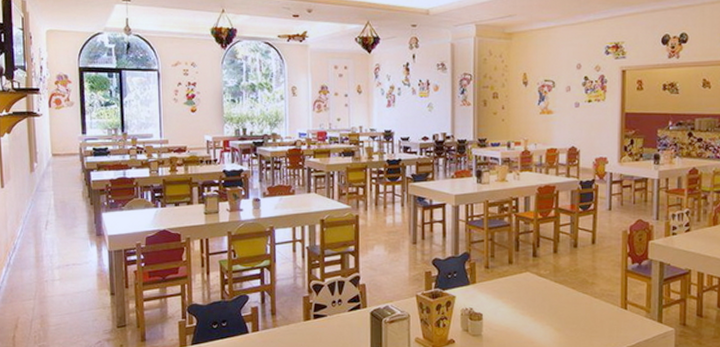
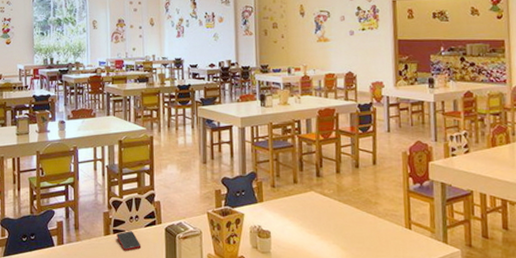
cell phone: none [317,316,345,336] -> present [117,231,142,251]

